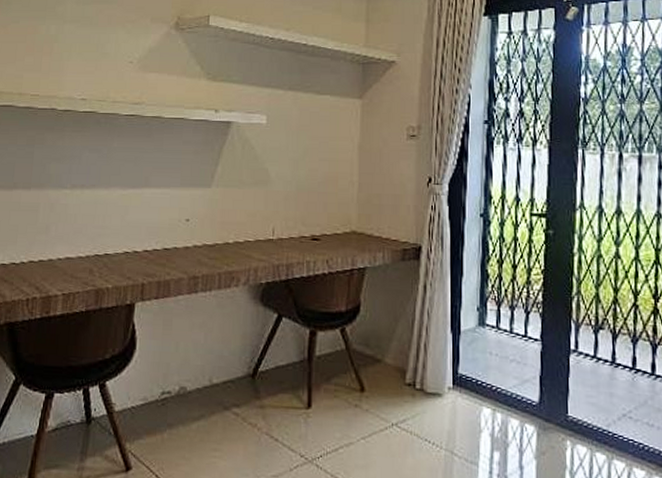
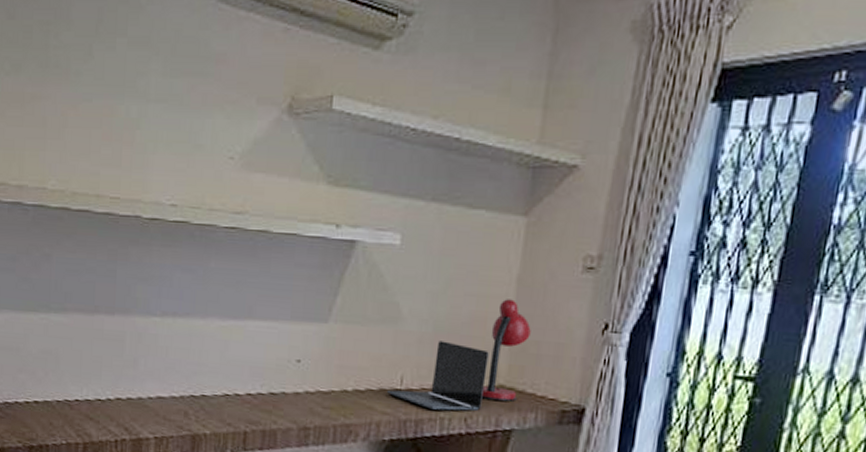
laptop: none [262,197,342,255] -> present [387,341,489,411]
desk lamp: none [338,162,373,244] -> present [481,299,531,402]

